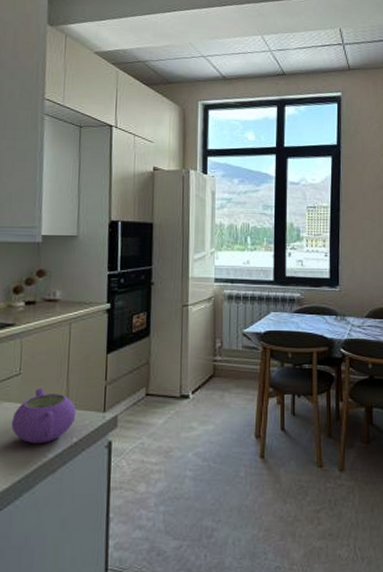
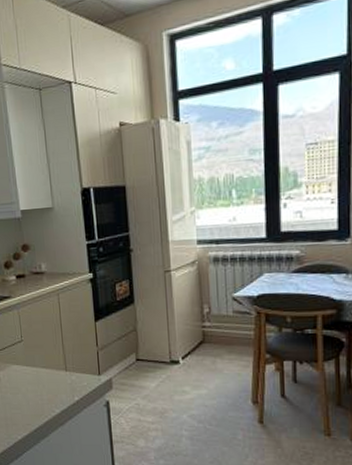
teapot: present [11,388,77,444] -> none [21,353,75,401]

